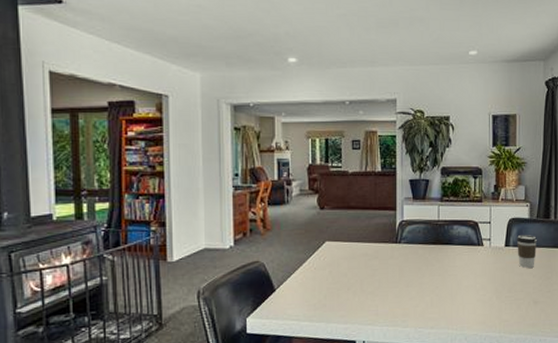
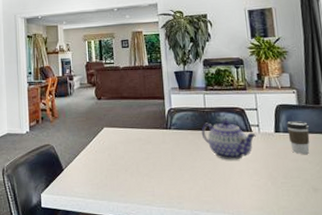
teapot: none [432,233,487,276] -> present [201,120,256,160]

